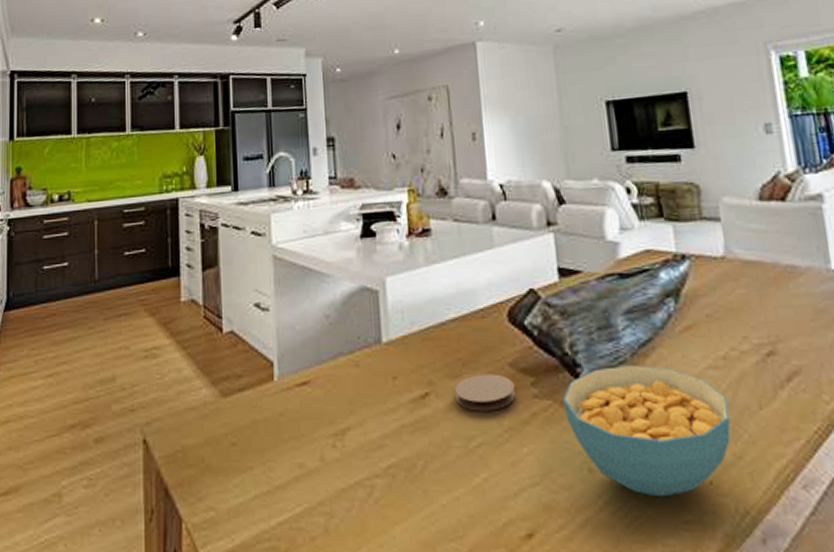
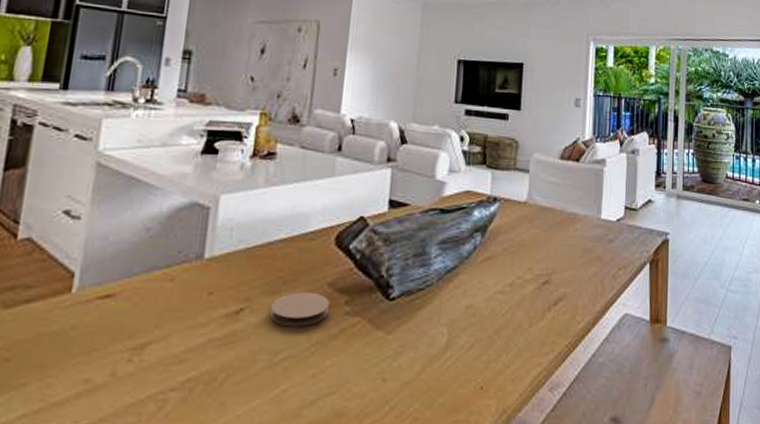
cereal bowl: present [563,365,731,498] -> none [371,289,507,402]

